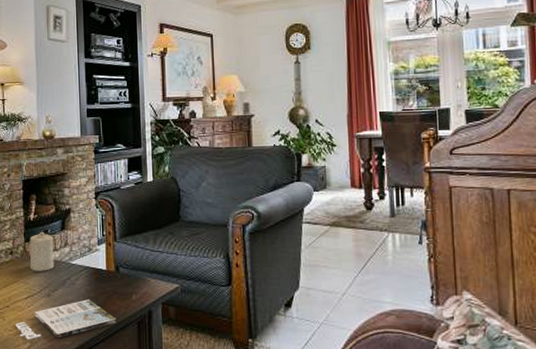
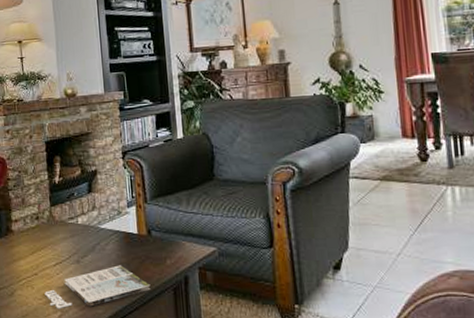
candle: present [29,231,54,271] -> none [56,194,83,237]

